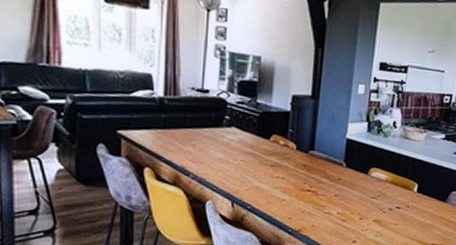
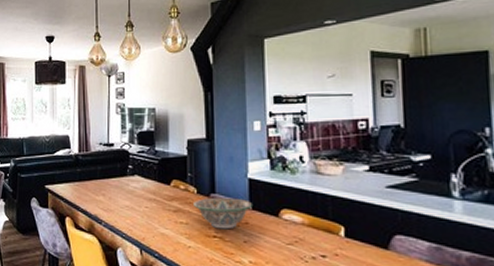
decorative bowl: none [292,154,348,185] -> present [194,197,254,230]

